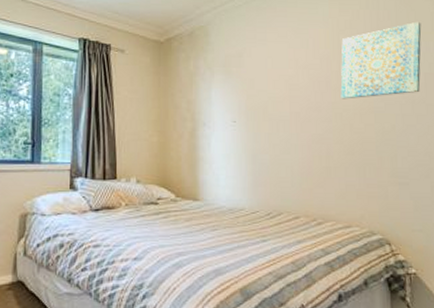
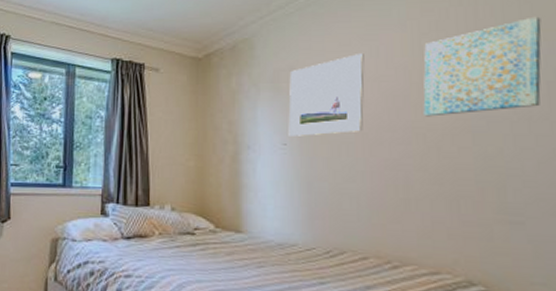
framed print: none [237,45,298,115] -> present [288,54,365,136]

